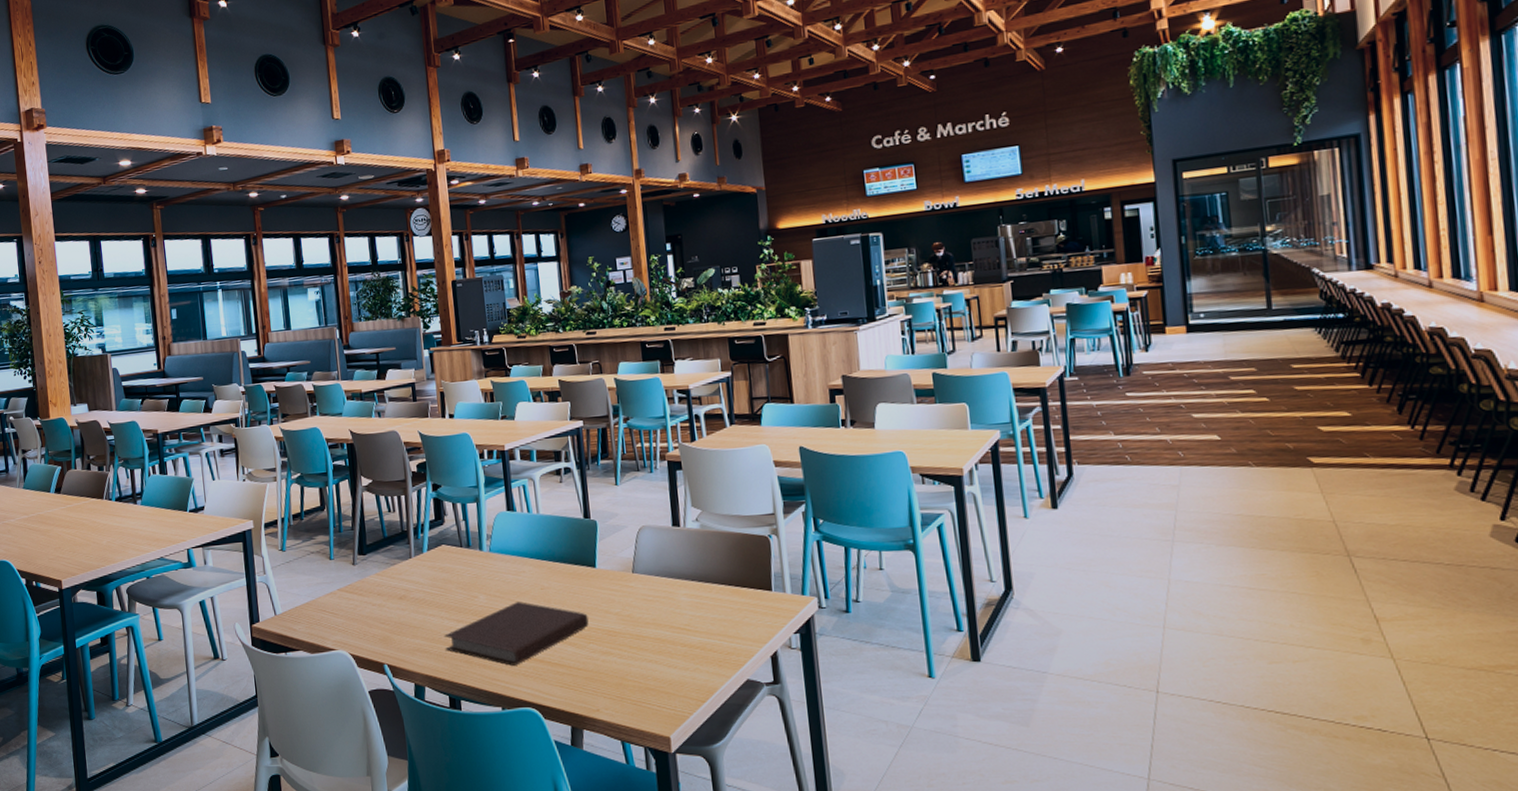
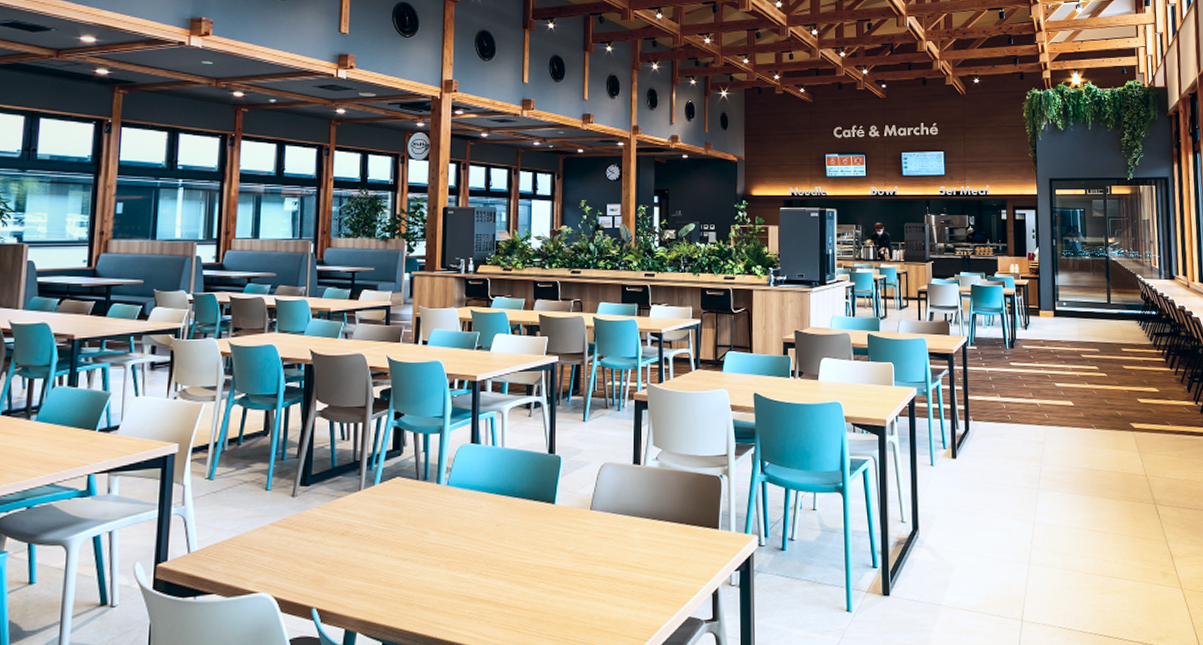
notebook: present [443,602,589,666] -> none [385,539,541,608]

